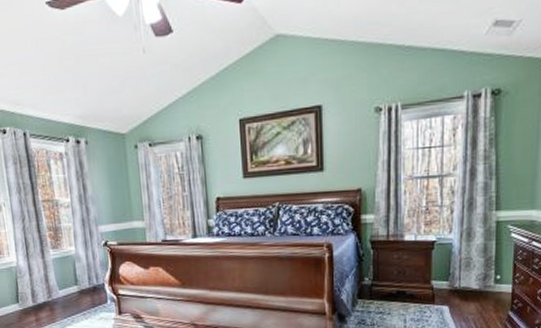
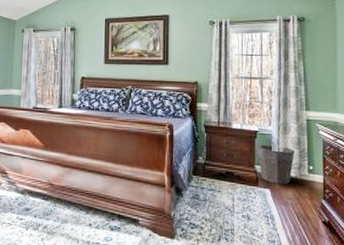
waste bin: none [434,256,479,299] -> present [257,144,295,185]

